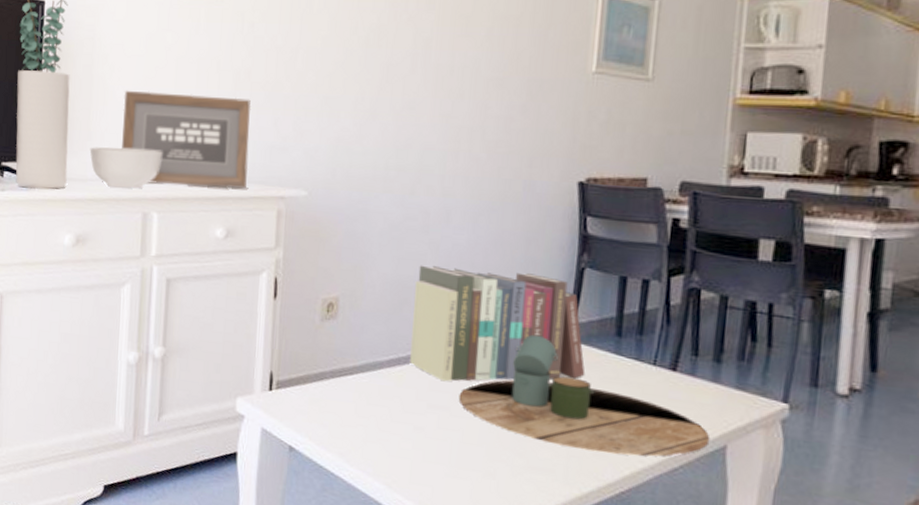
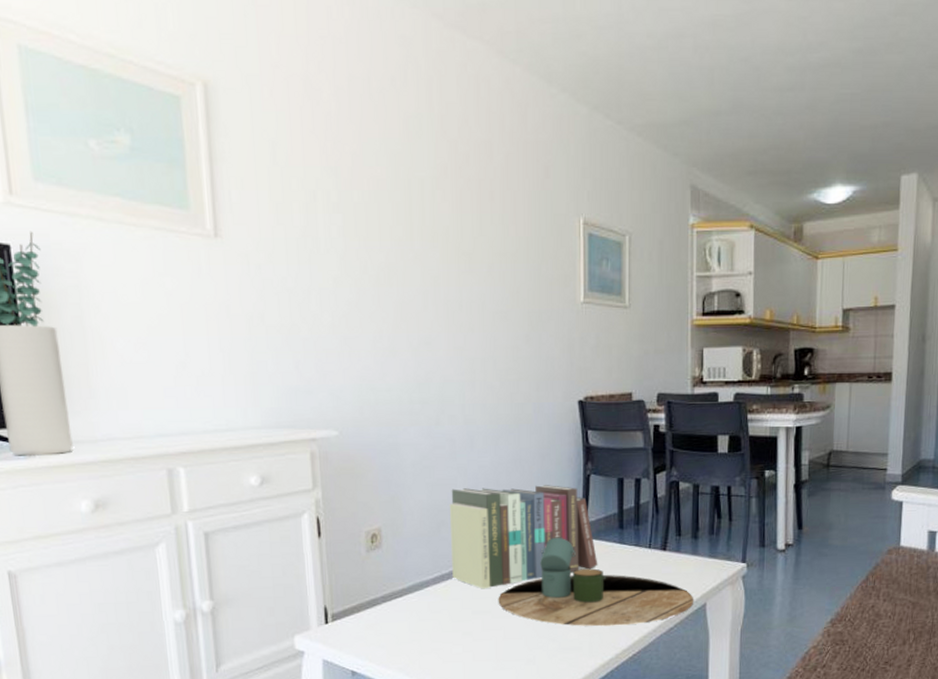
bowl: present [89,147,163,189] -> none [94,402,181,446]
picture frame: present [122,90,252,189] -> none [125,341,275,438]

